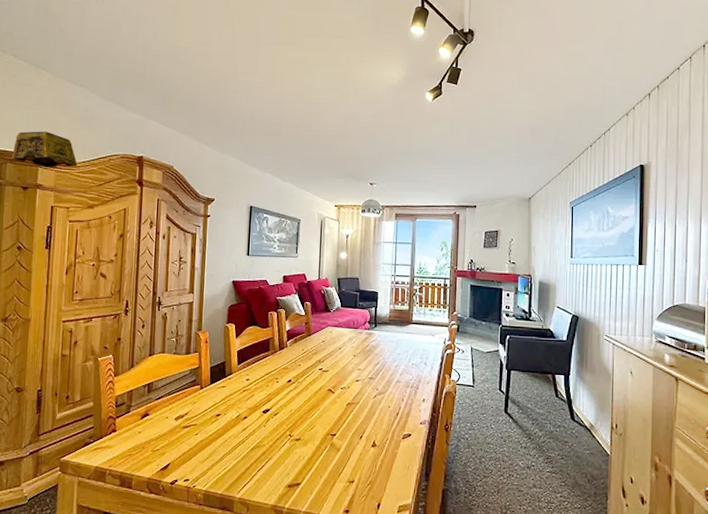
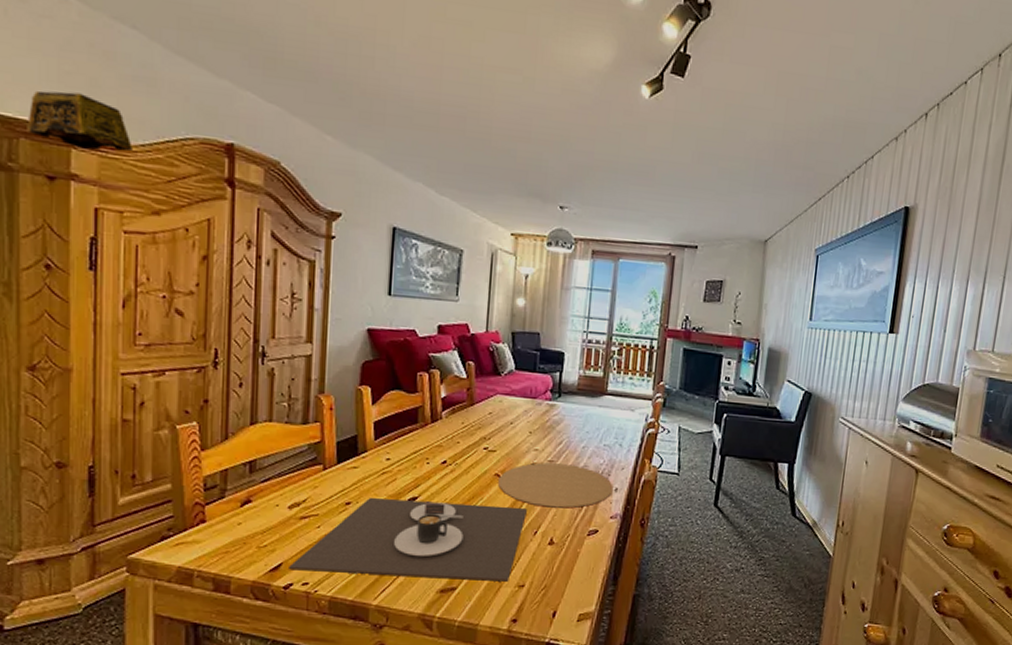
place setting: none [175,411,354,478] -> present [289,498,527,582]
placemat: none [331,379,421,417] -> present [498,462,613,509]

